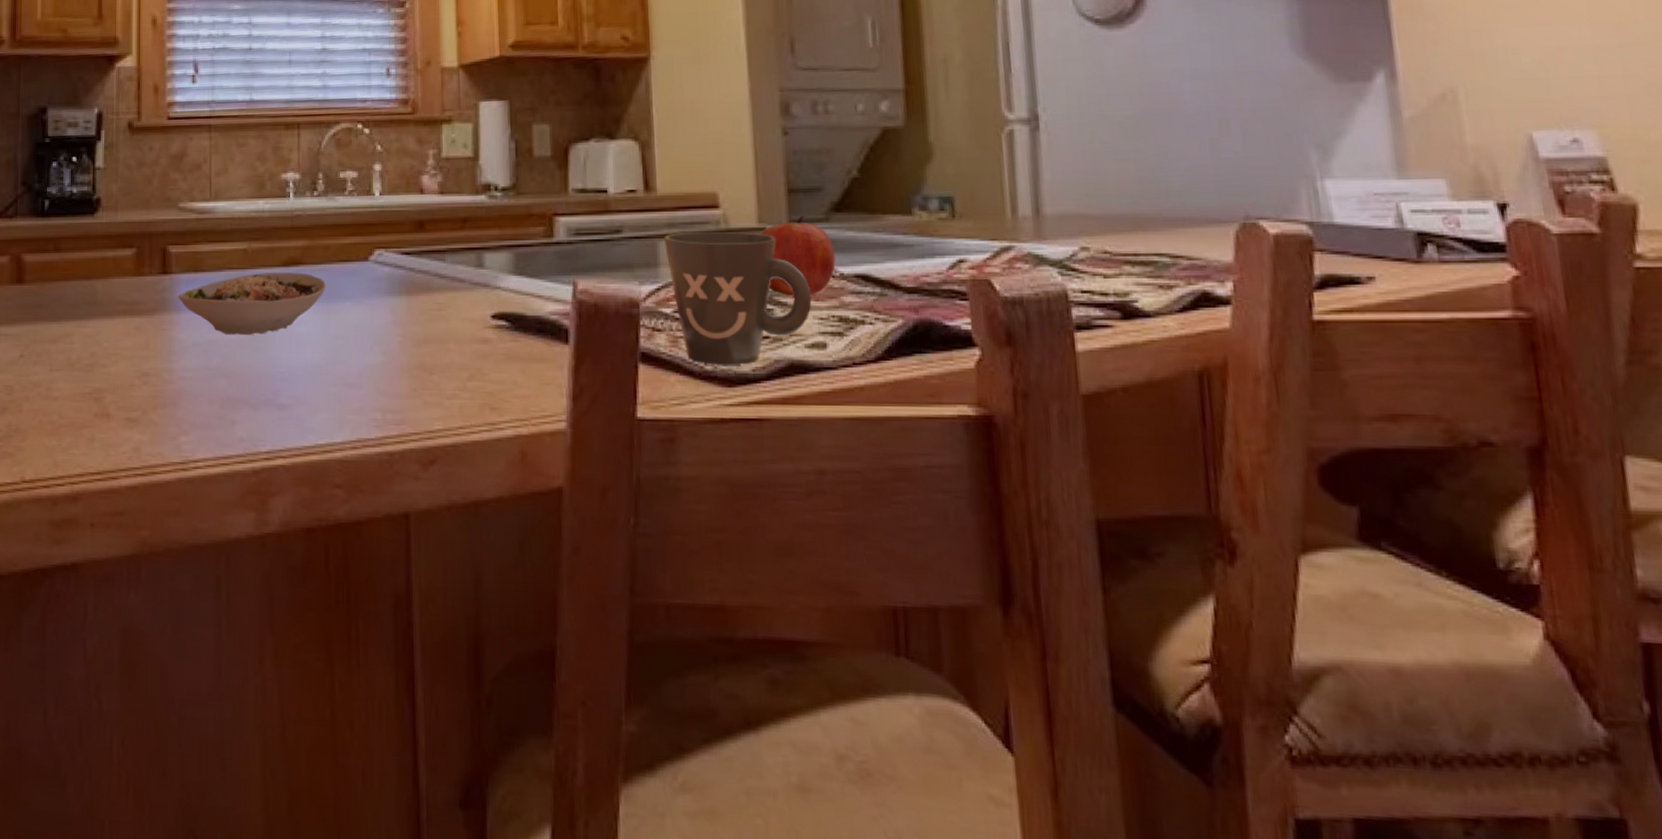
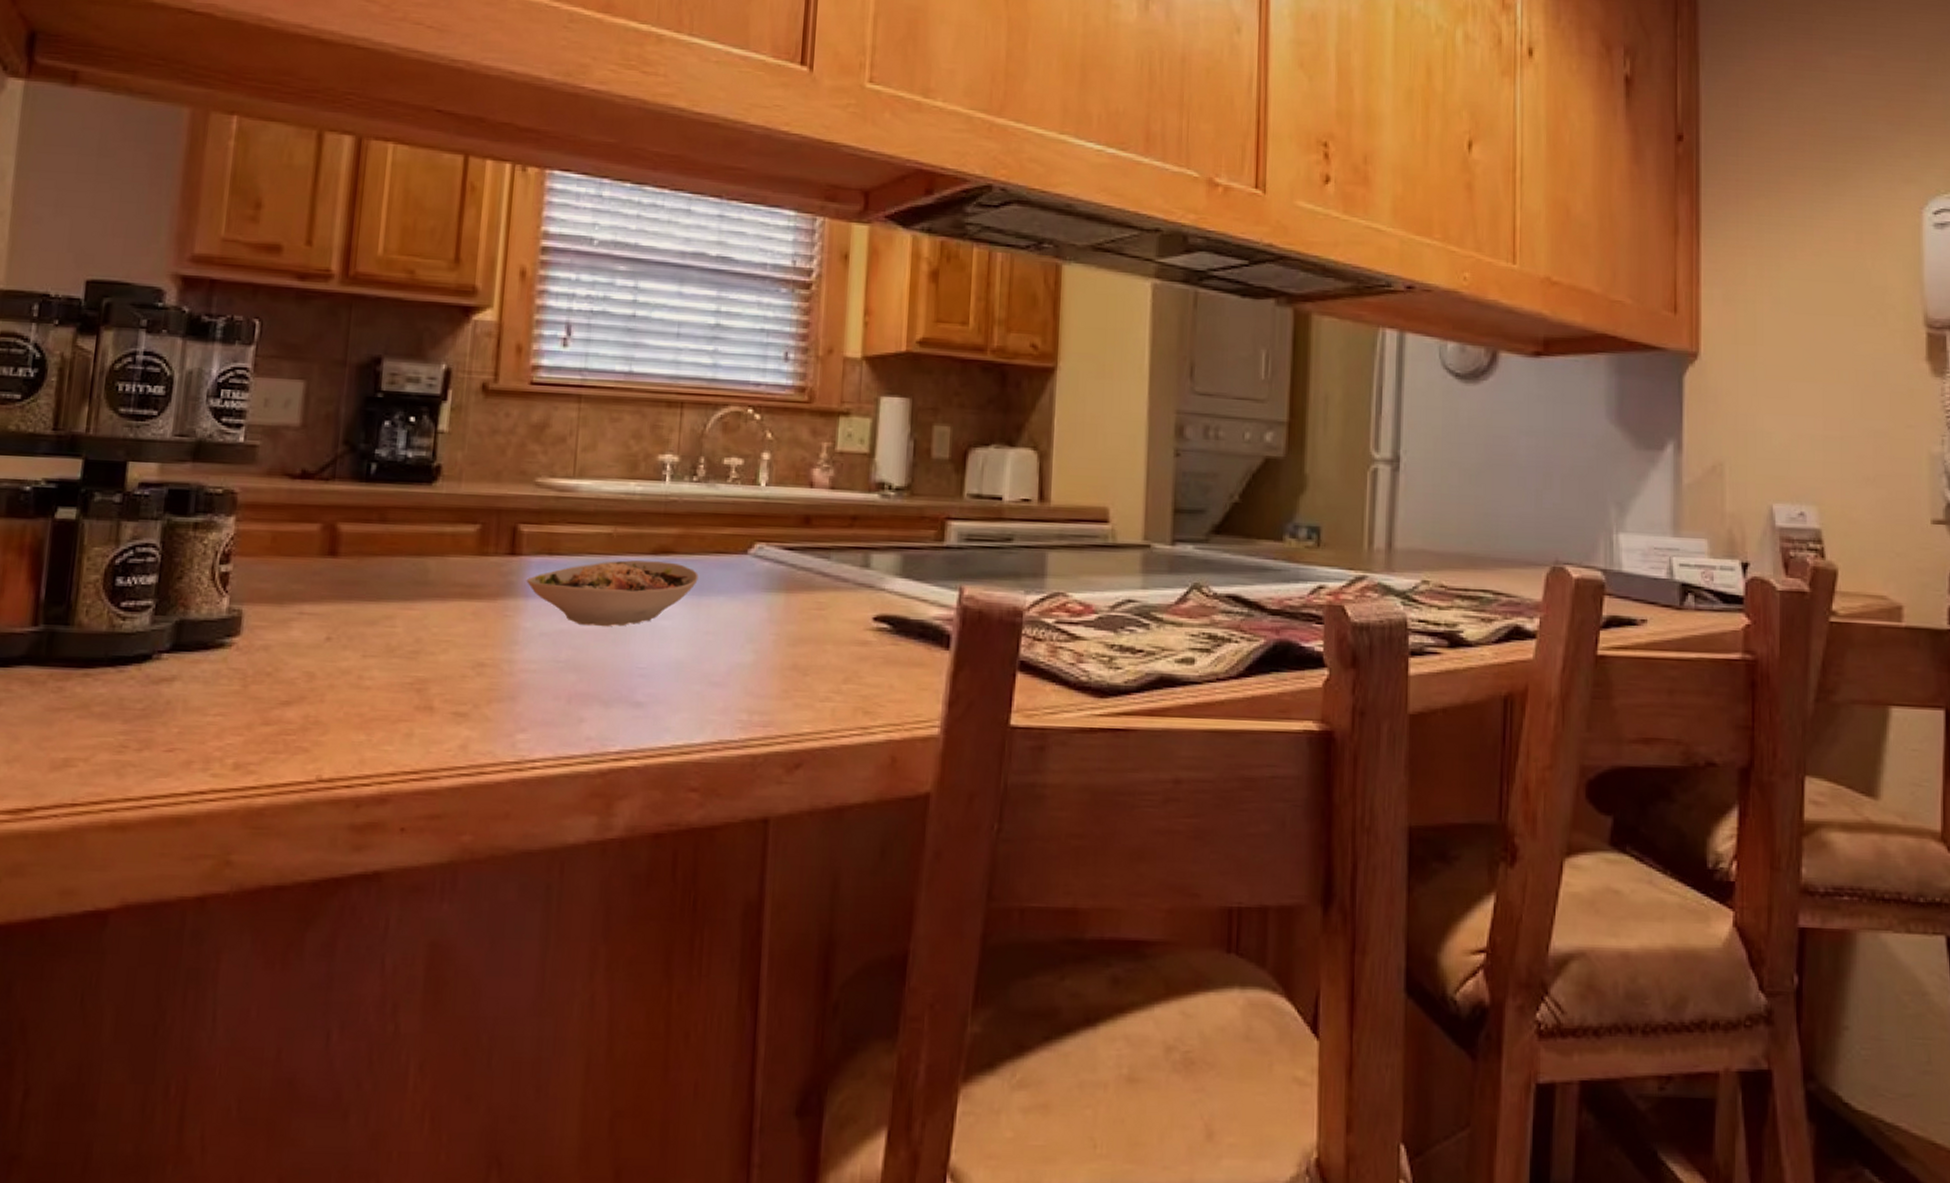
mug: present [665,231,812,365] -> none [1053,544,1186,677]
fruit: present [760,214,836,296] -> none [1145,534,1211,613]

